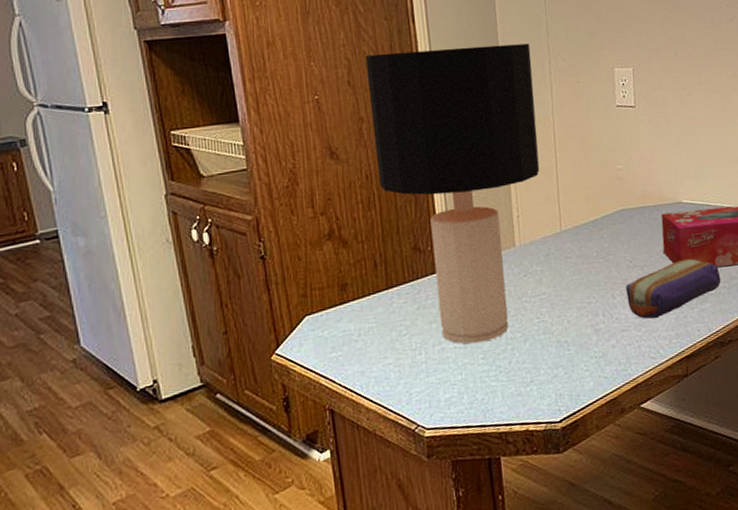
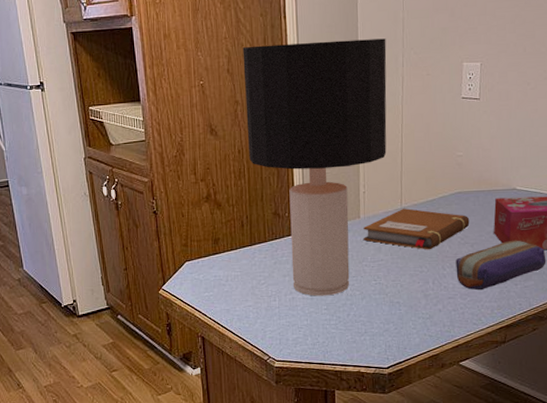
notebook: none [520,231,637,278] -> present [363,208,470,250]

